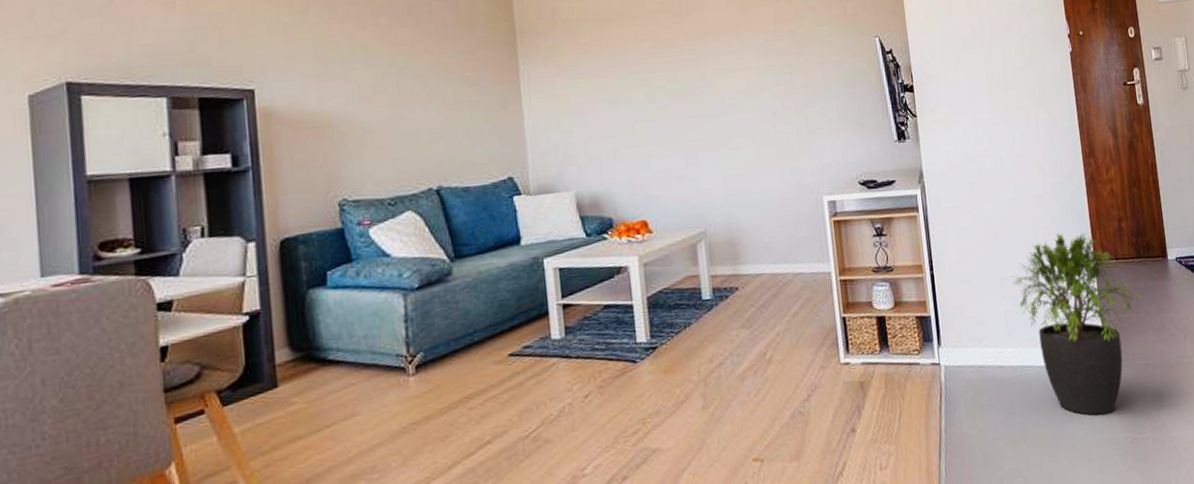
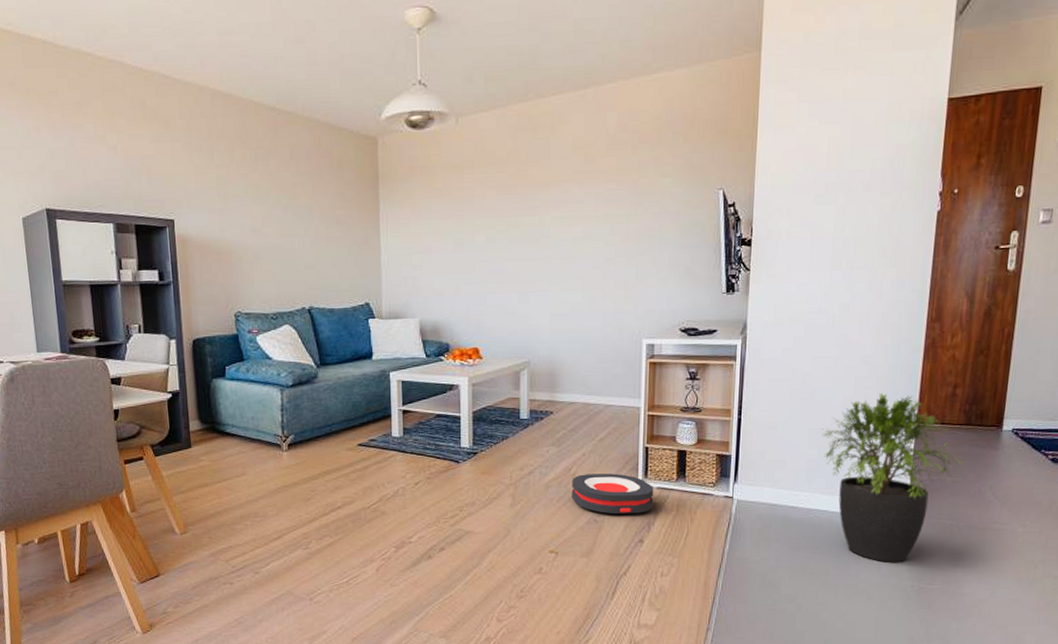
robot vacuum: none [768,352,861,403] -> present [571,473,654,514]

